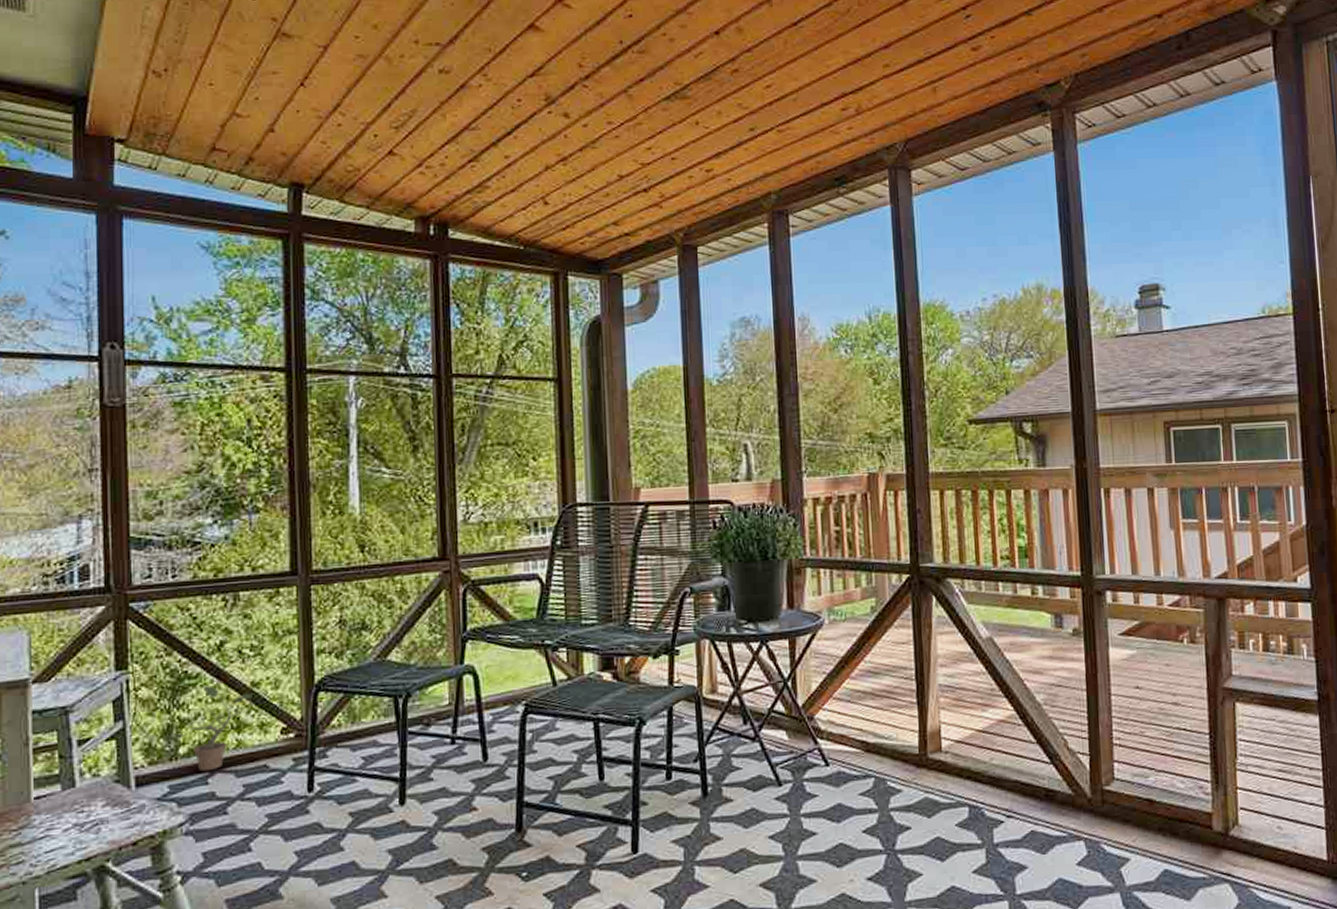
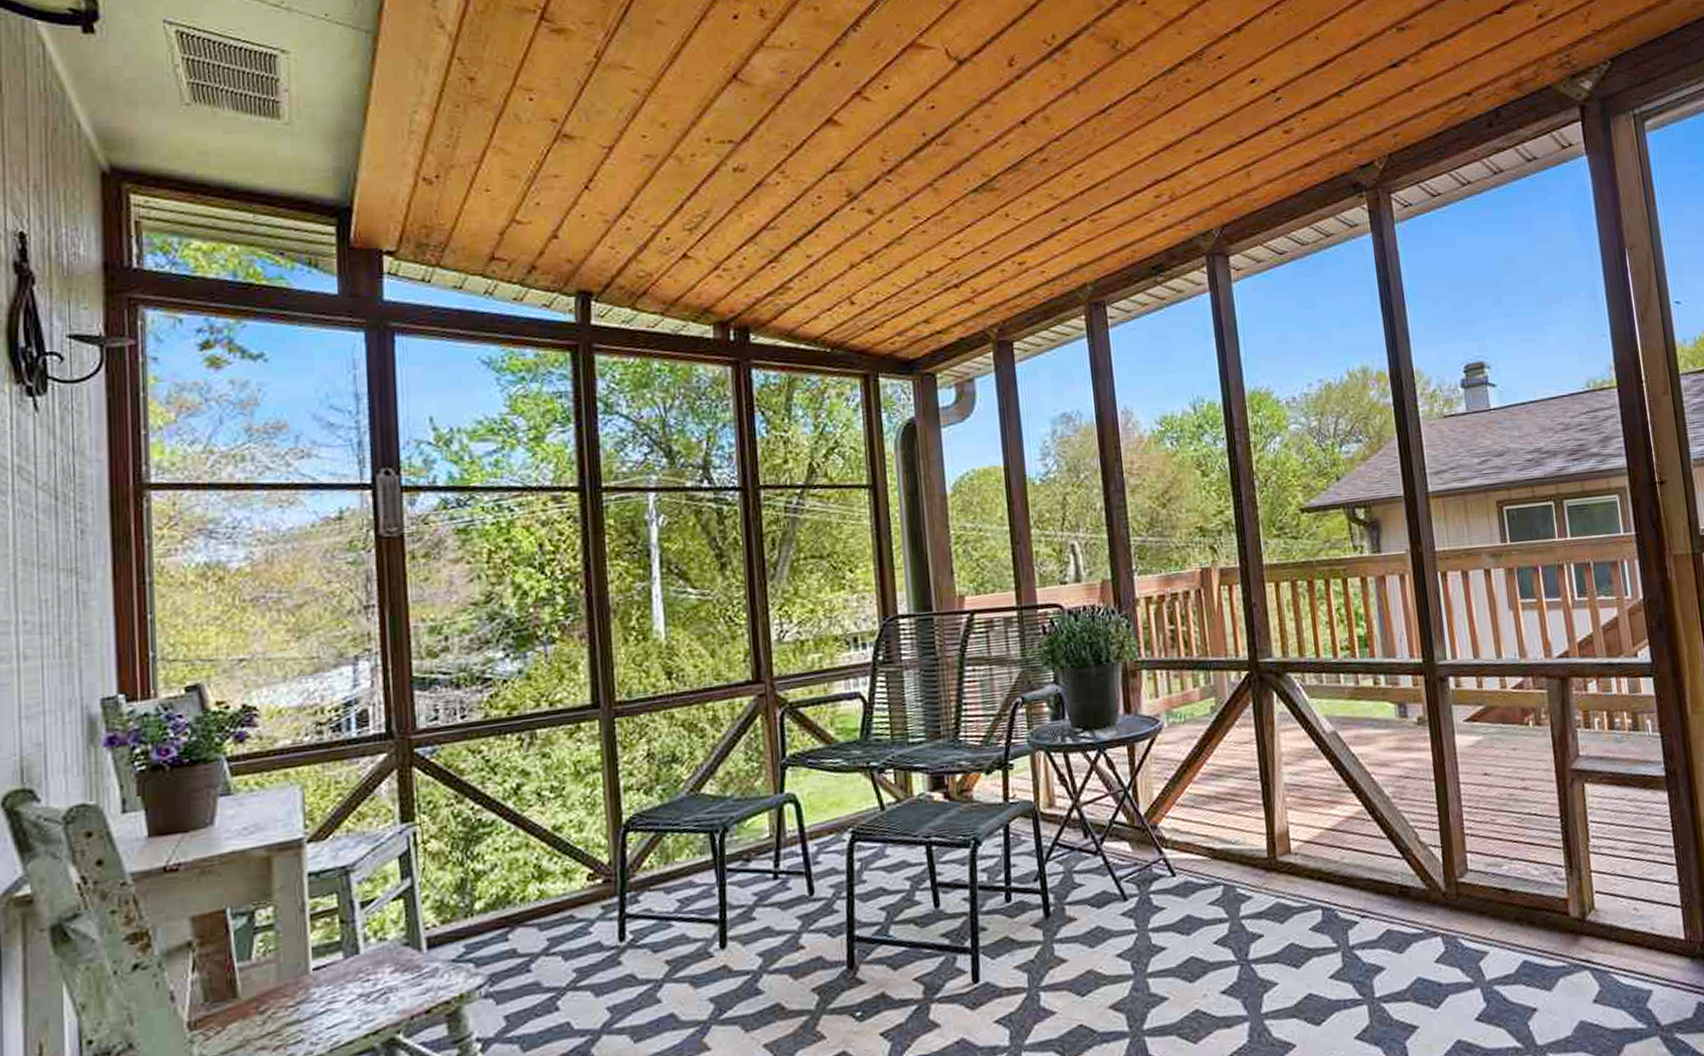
potted plant: present [175,684,253,772] -> none [469,832,555,927]

